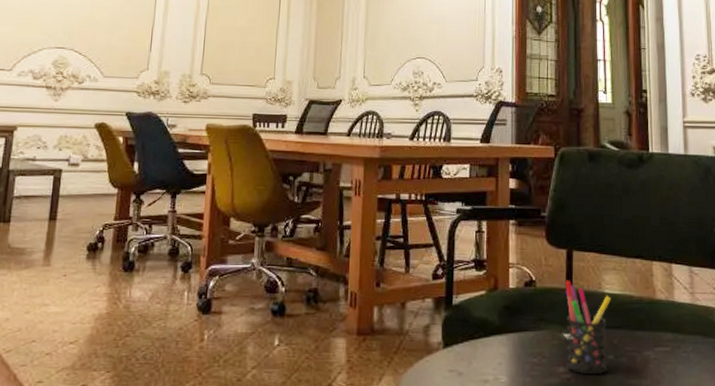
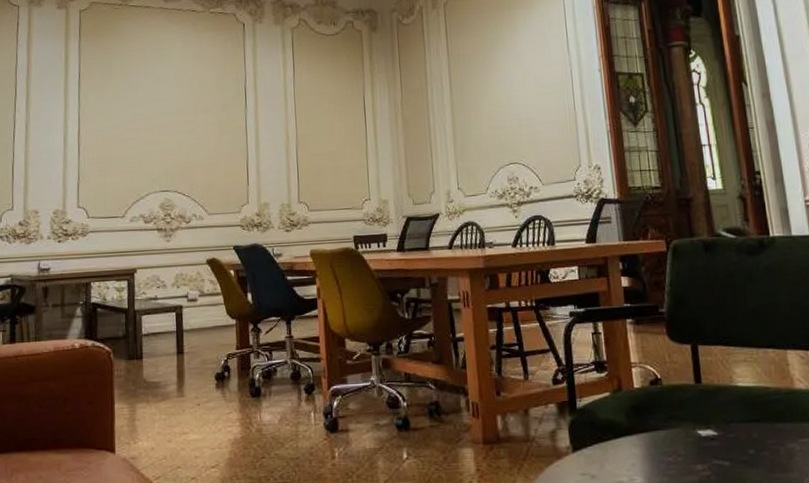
pen holder: present [565,280,612,375] -> none [693,375,750,471]

